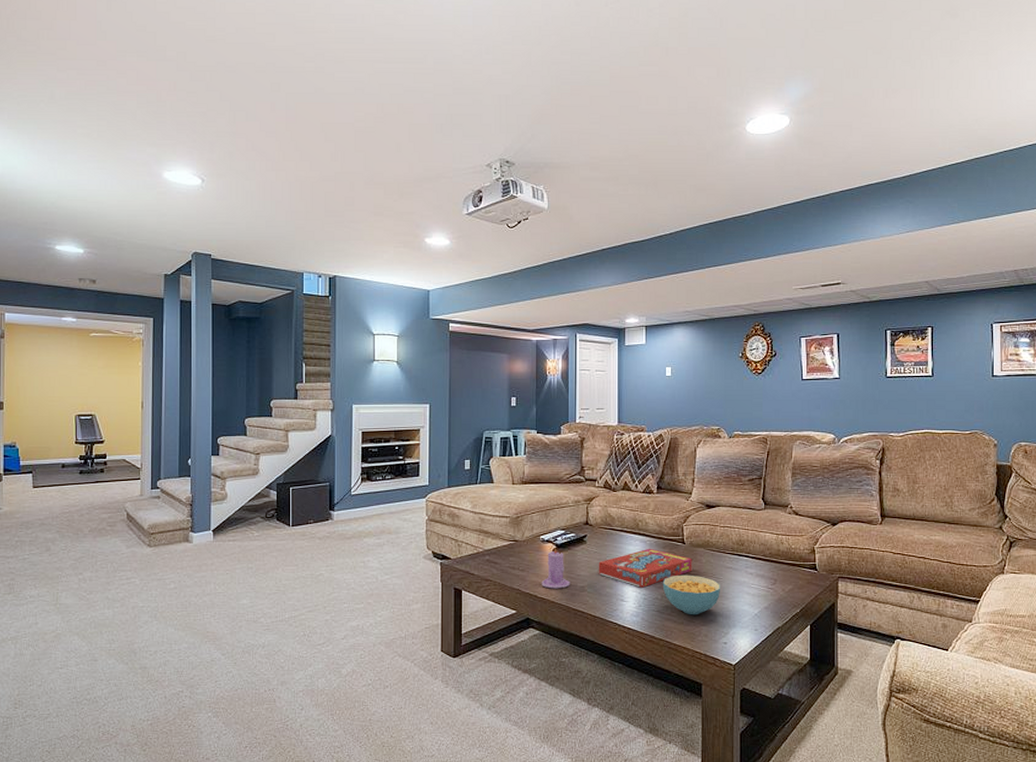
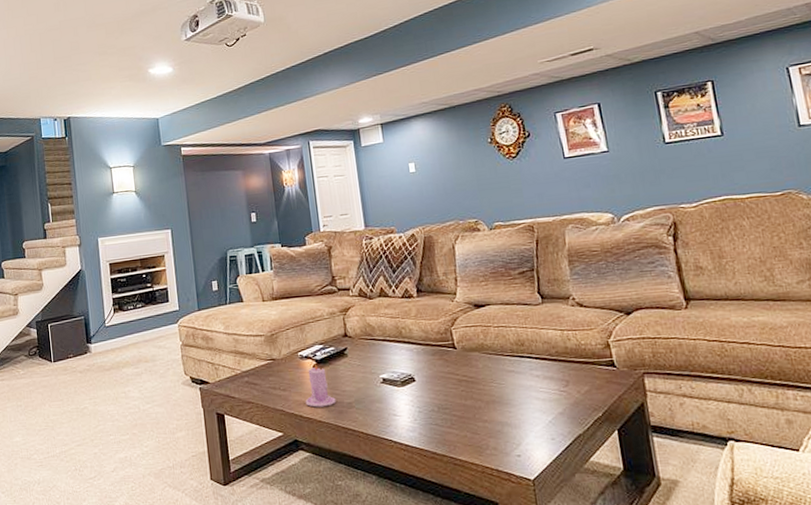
snack box: present [598,548,693,588] -> none [363,356,469,400]
cereal bowl: present [662,574,720,615] -> none [437,382,505,427]

